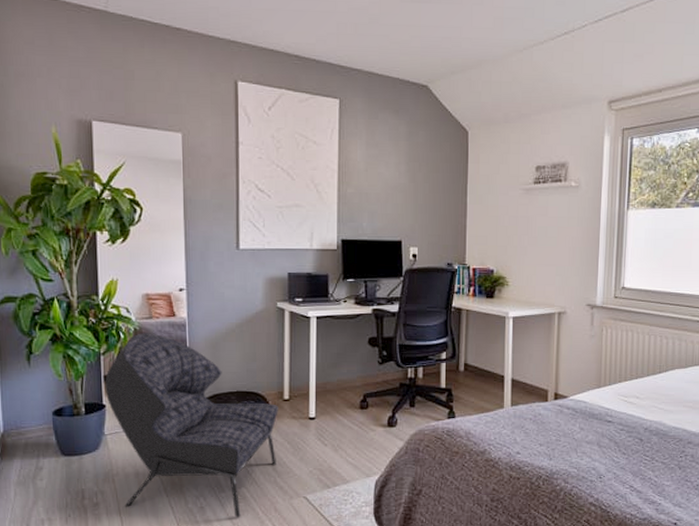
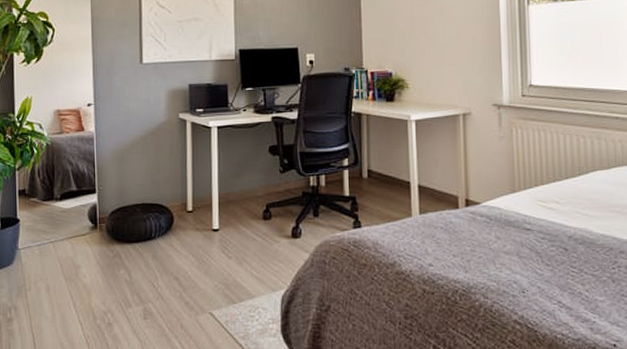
armchair: present [104,333,278,518] -> none [19,147,182,335]

